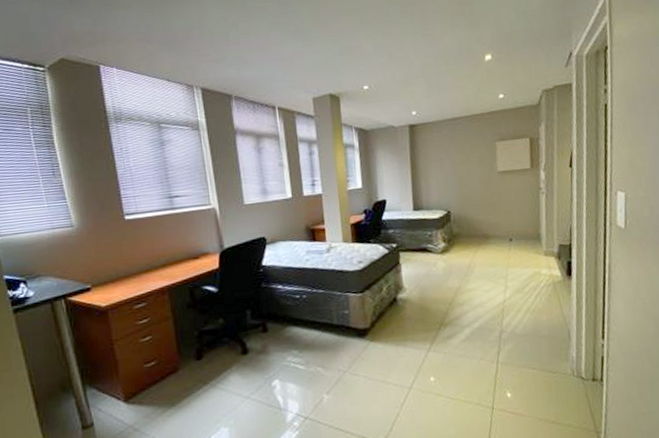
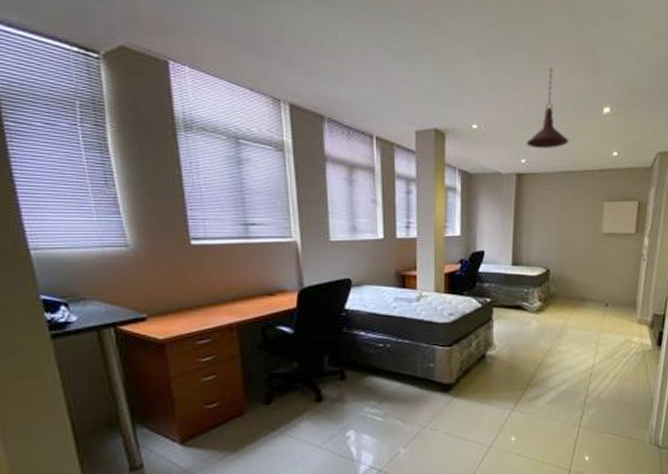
pendant light: none [415,26,456,101] -> present [526,67,569,149]

